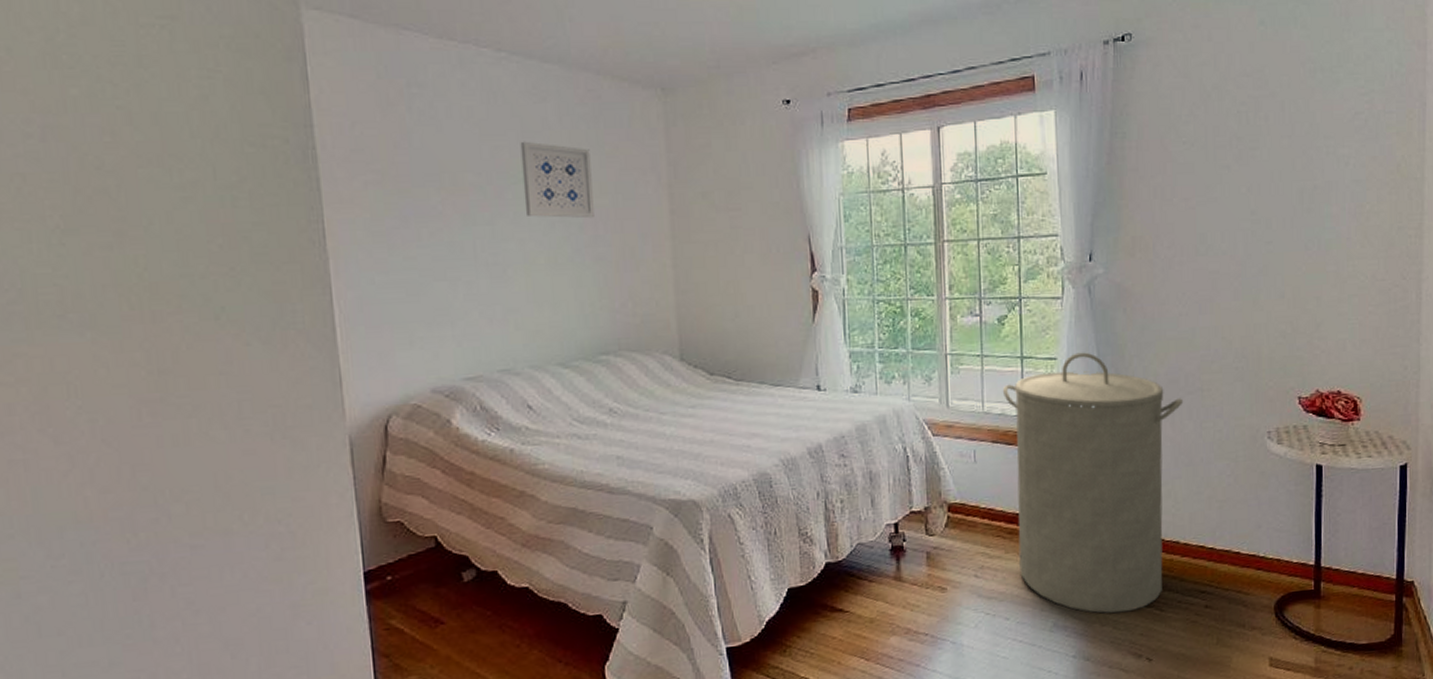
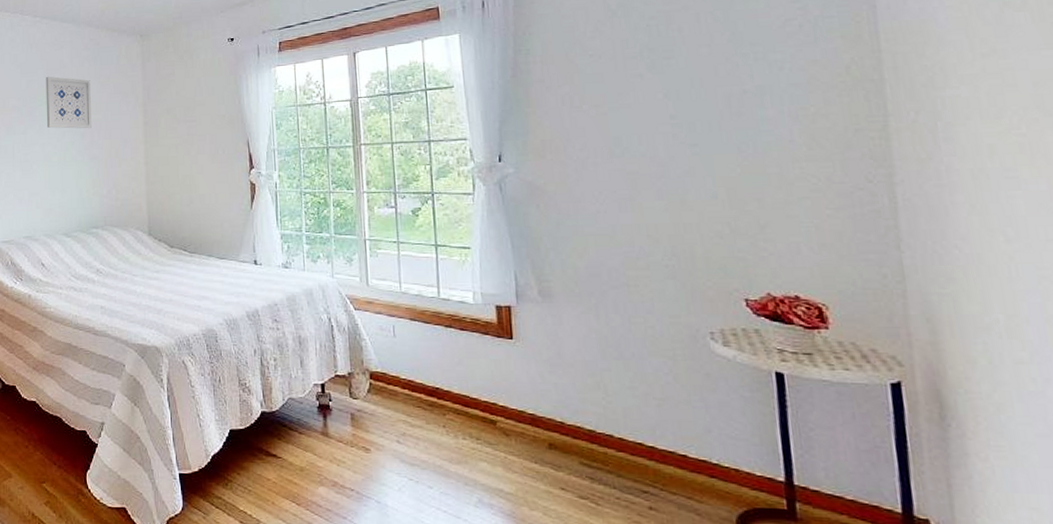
laundry hamper: present [1002,352,1184,614] -> none [418,243,608,500]

